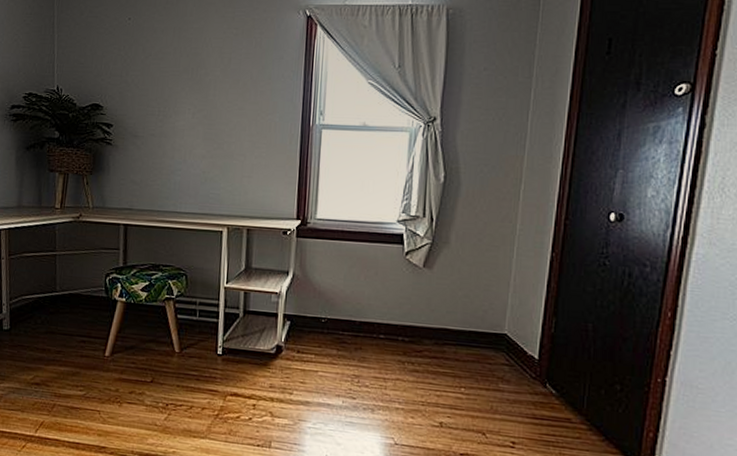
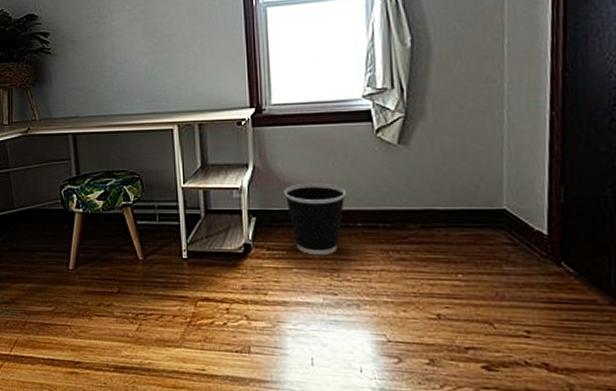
wastebasket: none [318,294,374,362] -> present [284,182,347,256]

